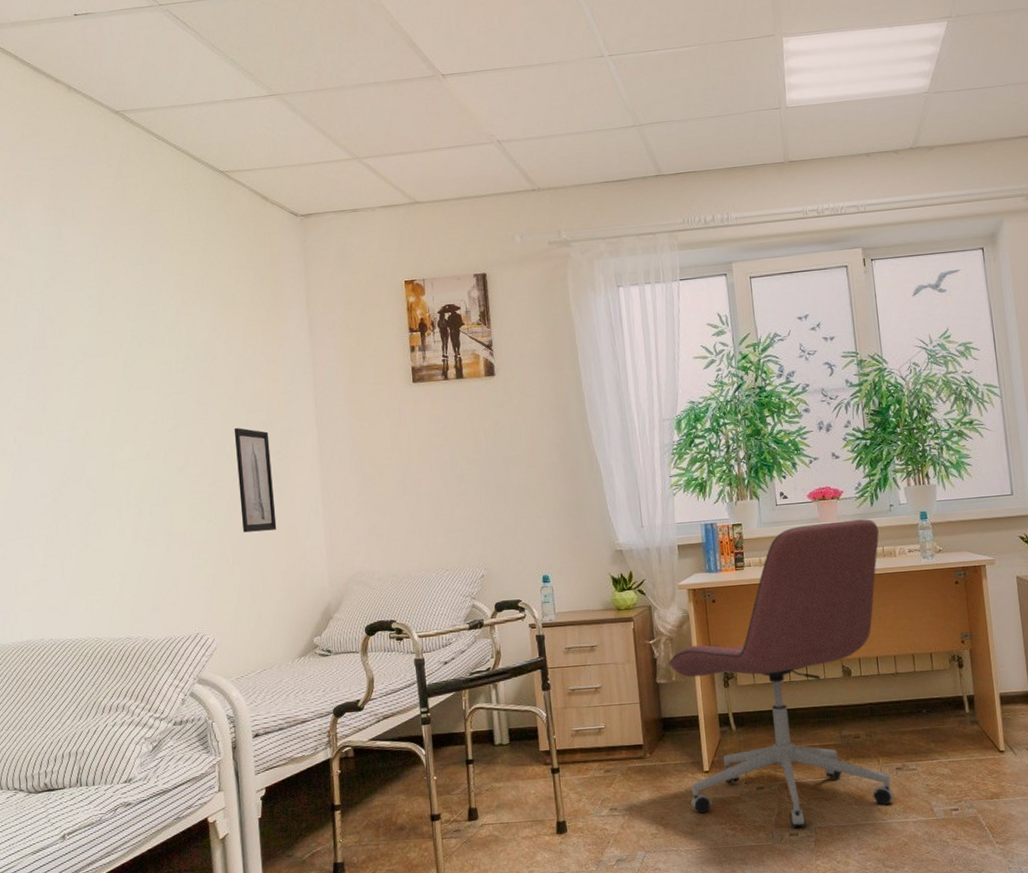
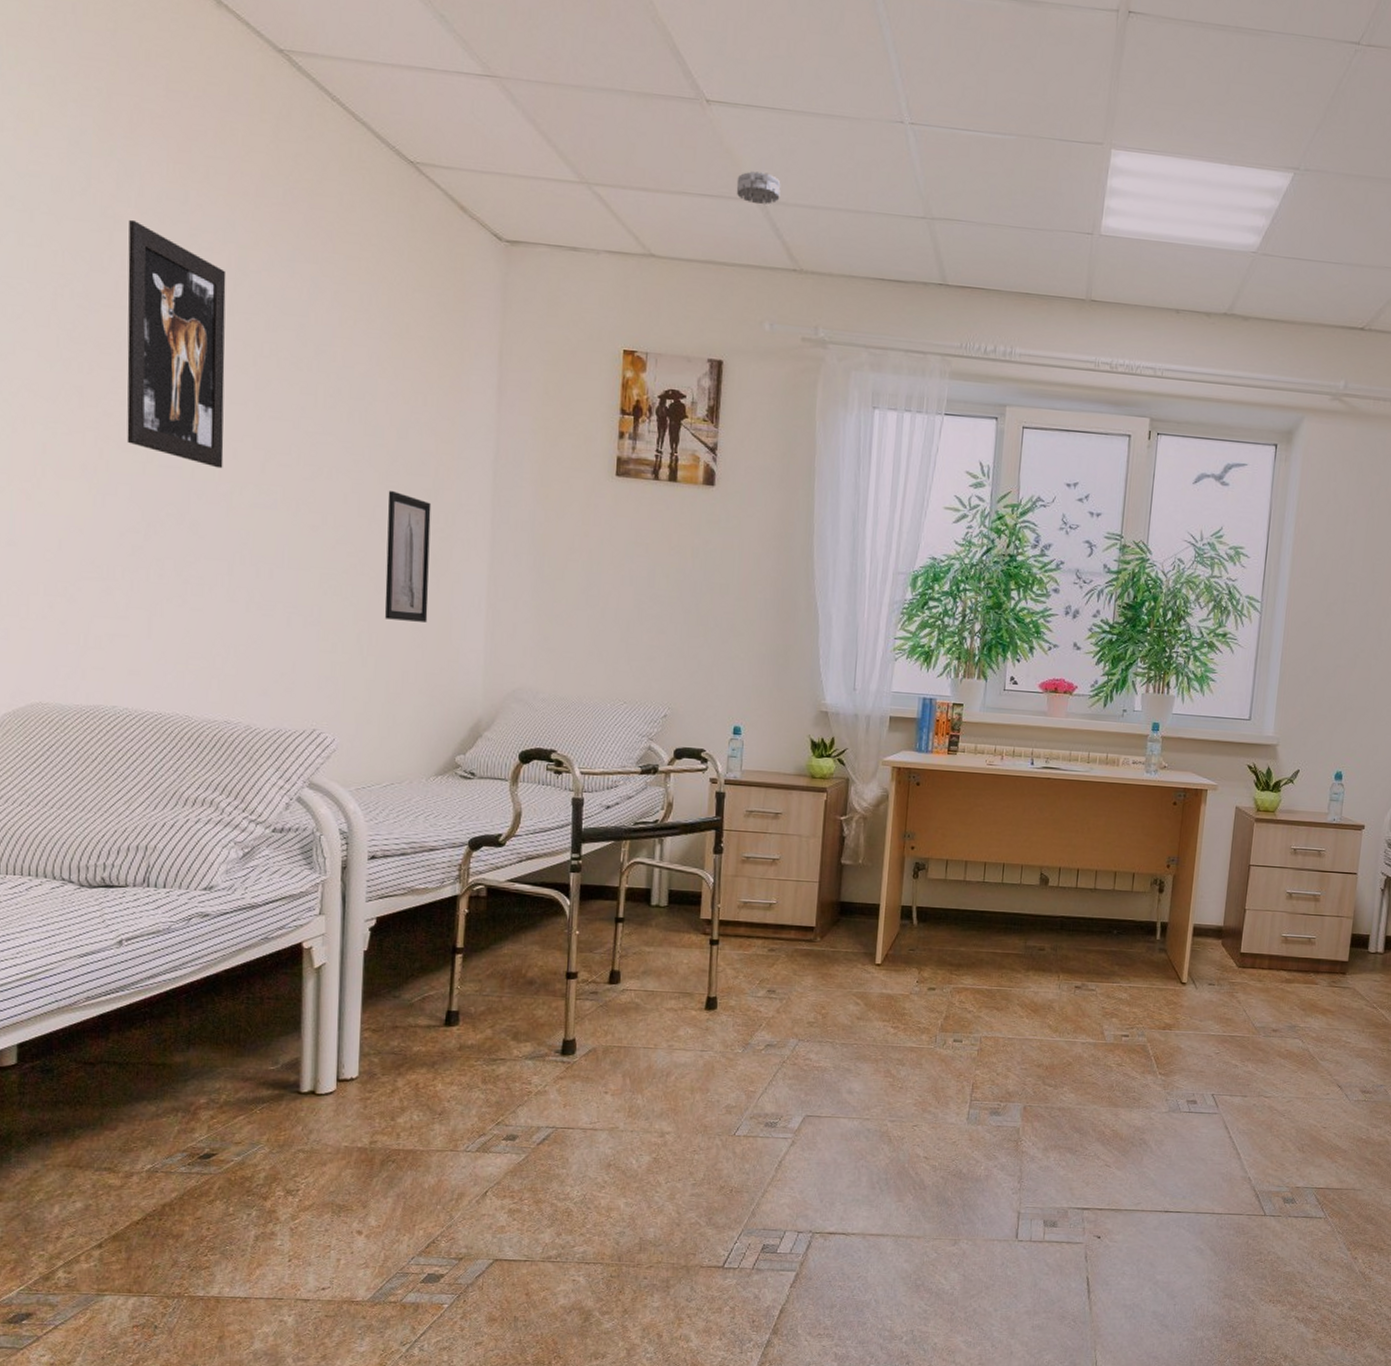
wall art: none [20,258,106,435] -> present [127,219,226,469]
smoke detector: none [475,119,513,145] -> present [736,171,781,205]
office chair: present [669,519,895,829] -> none [855,717,1107,1036]

